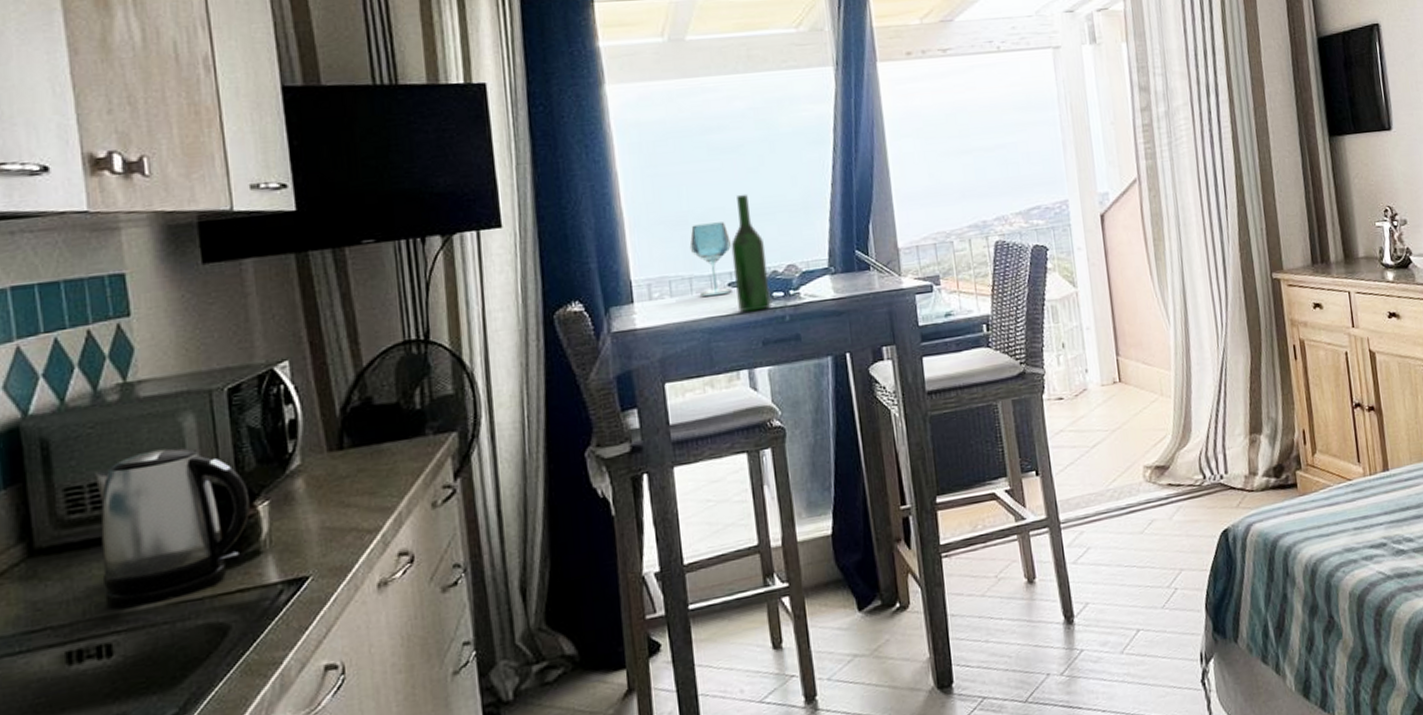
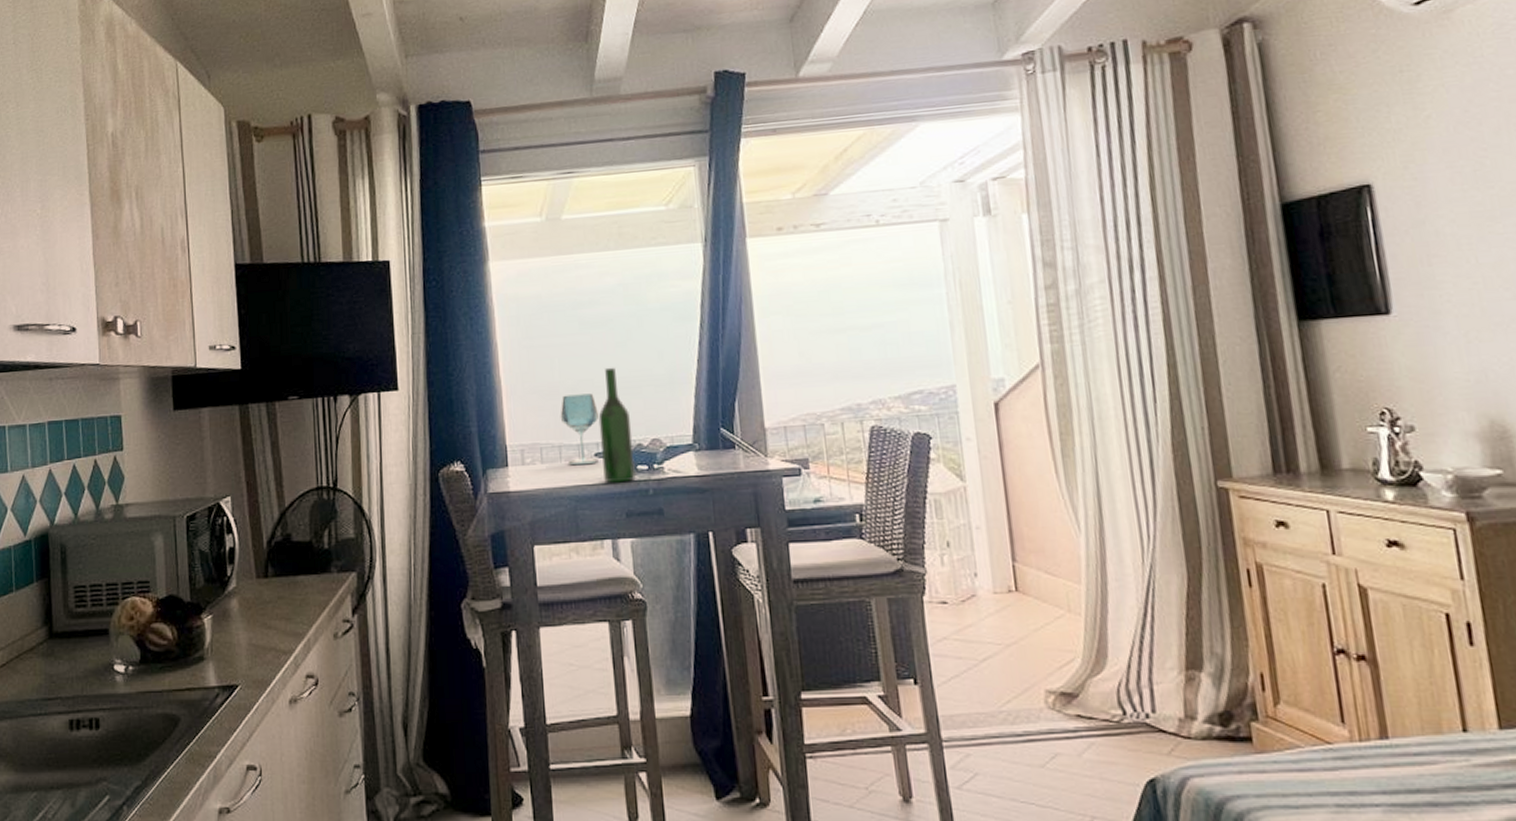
kettle: present [93,447,251,608] -> none [93,561,199,689]

